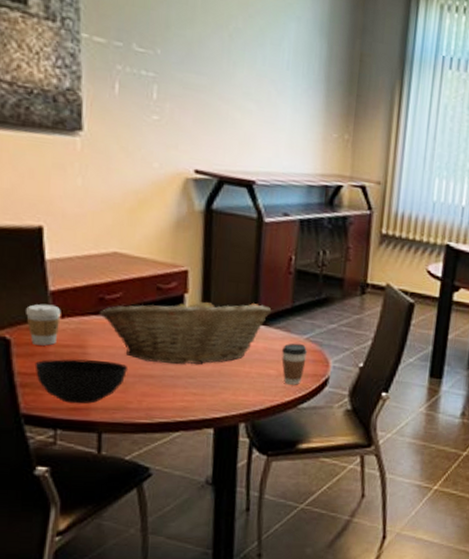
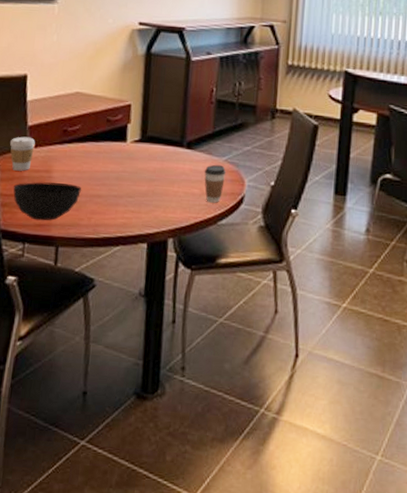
fruit basket: present [99,296,272,365] -> none [62,126,197,186]

